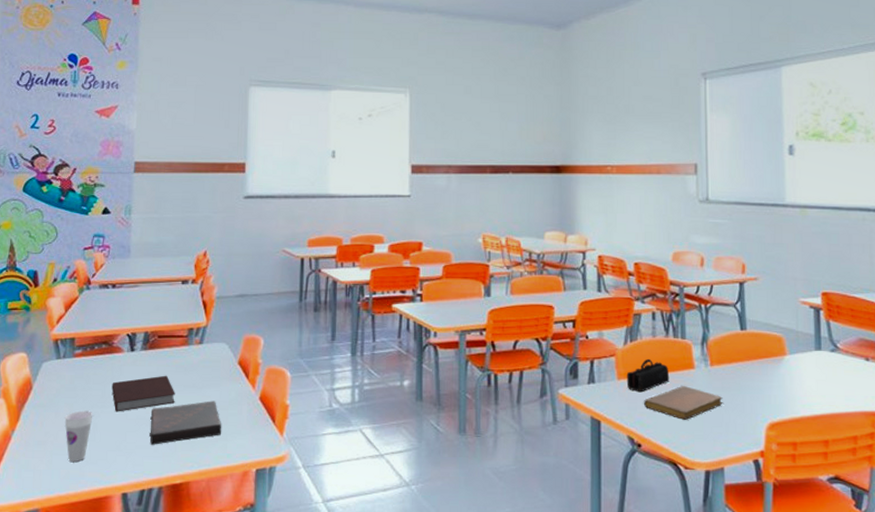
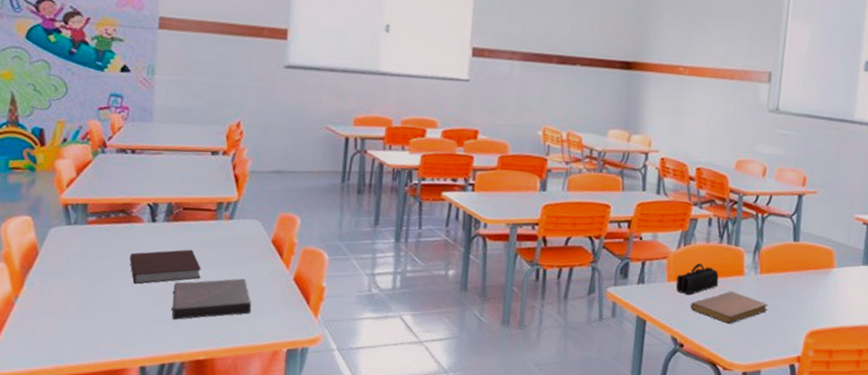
cup: present [64,410,93,462] -> none [75,280,109,333]

